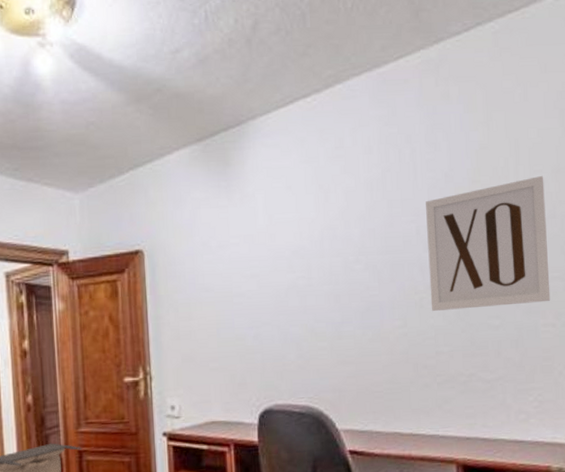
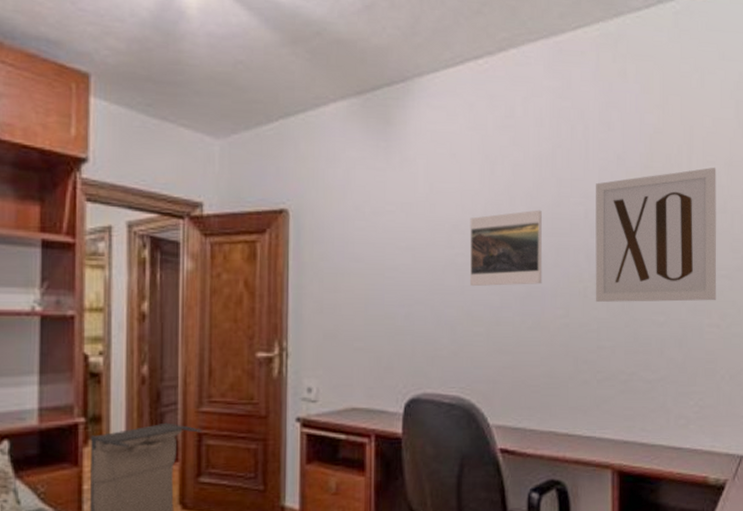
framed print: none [308,230,380,306] -> present [469,209,543,287]

